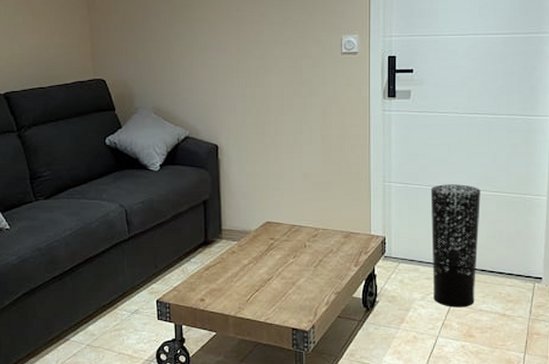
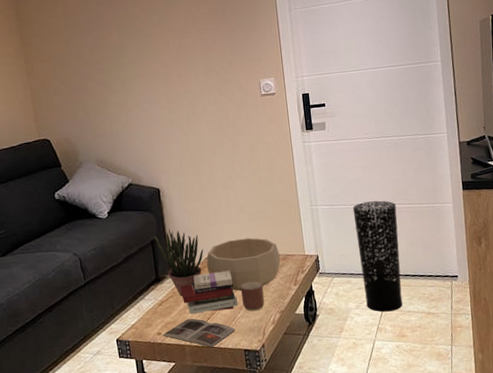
magazine: none [206,288,285,321] -> present [163,318,236,348]
potted plant: none [208,190,259,263] -> present [154,229,204,296]
books: none [230,241,290,284] -> present [180,270,238,315]
decorative bowl: none [260,209,342,265] -> present [206,237,281,291]
mug: none [295,257,320,288] -> present [240,281,265,311]

